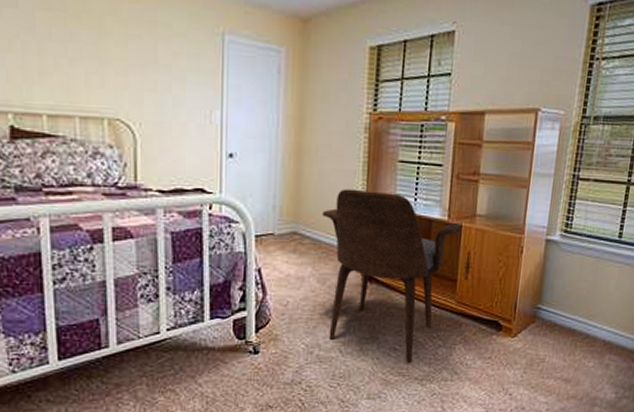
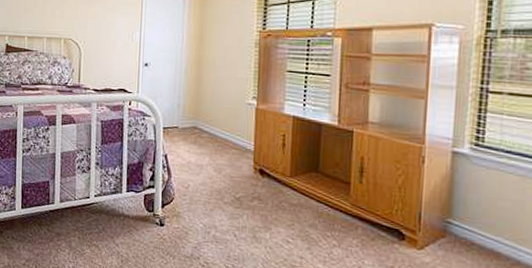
armchair: present [322,188,462,363] -> none [218,93,354,257]

